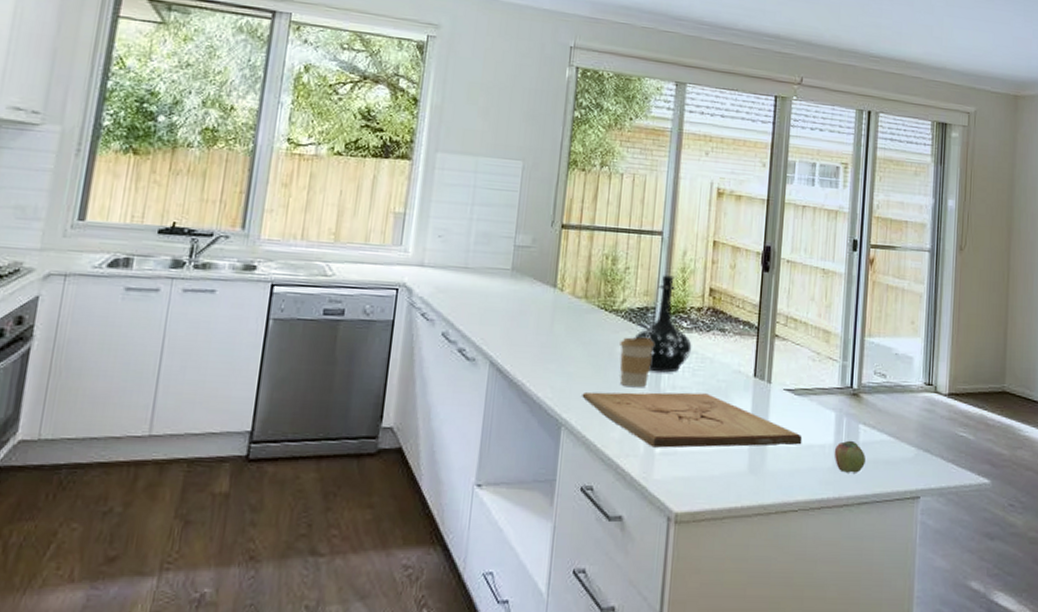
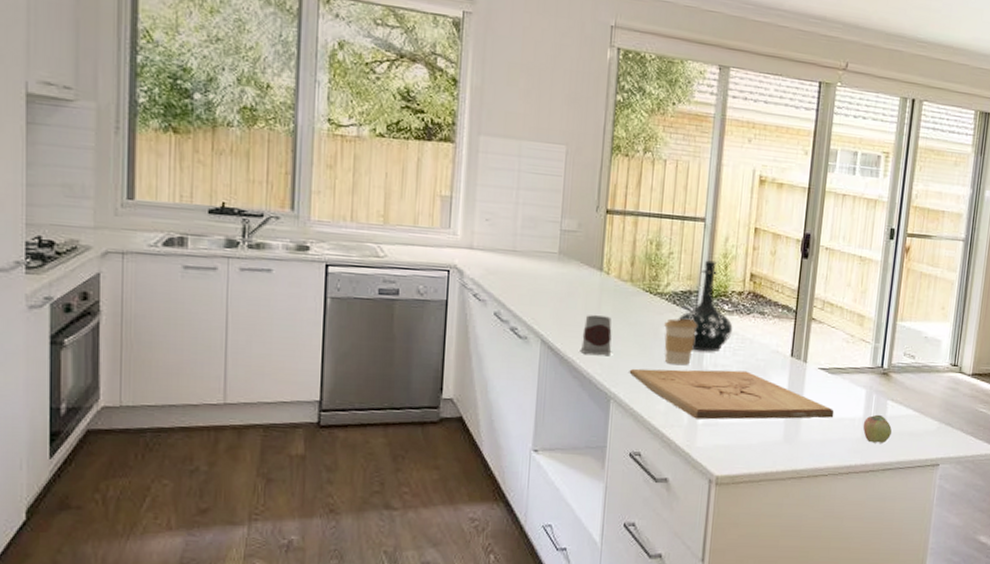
mug: none [530,333,565,378] -> present [580,314,612,356]

